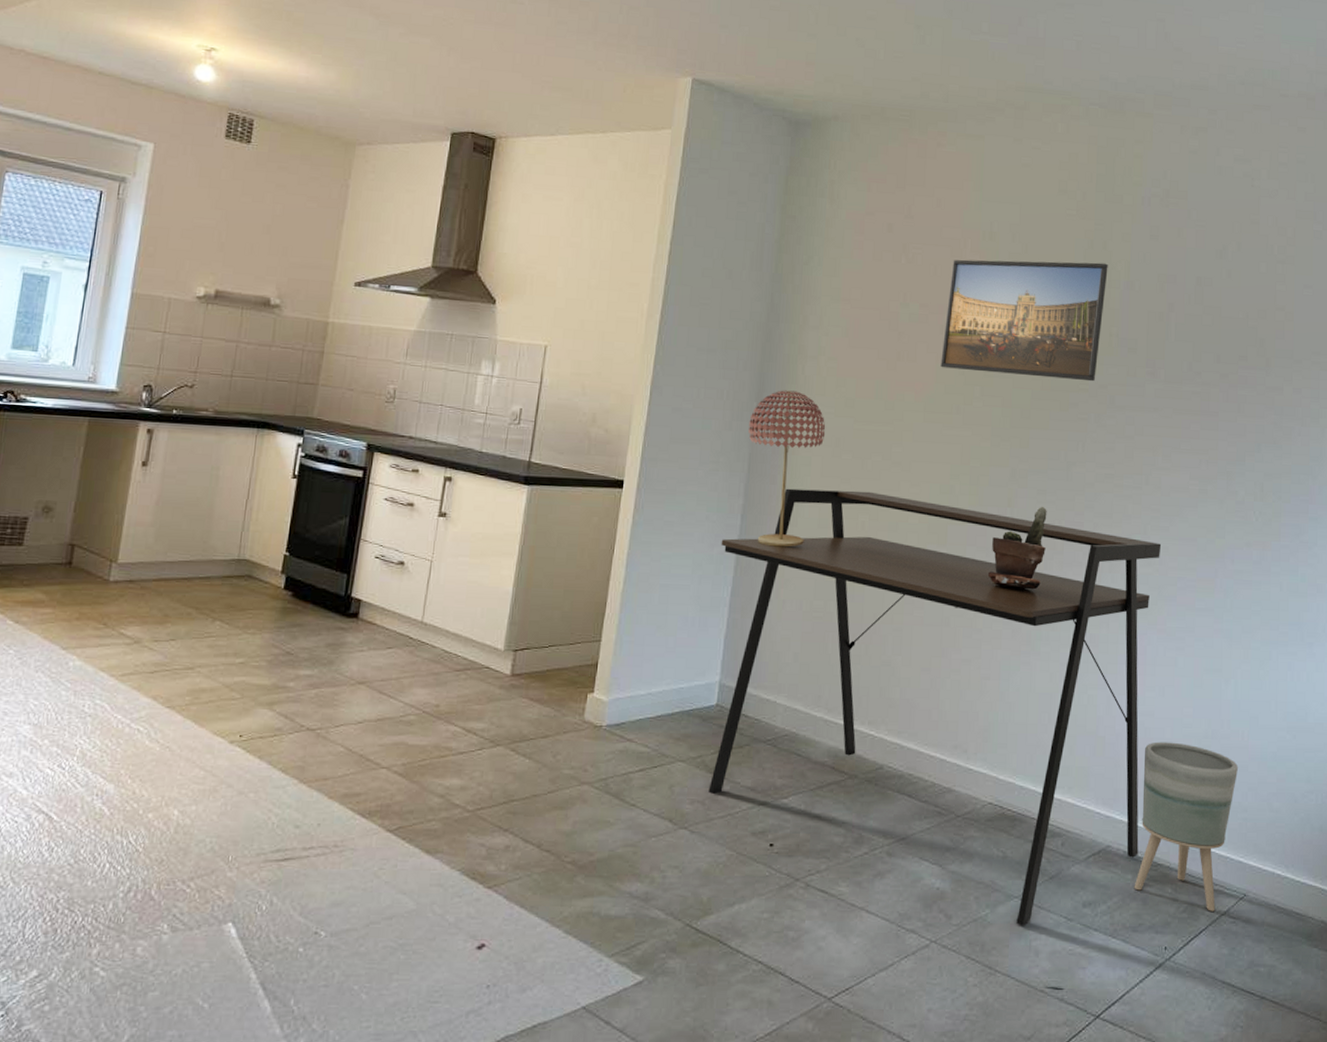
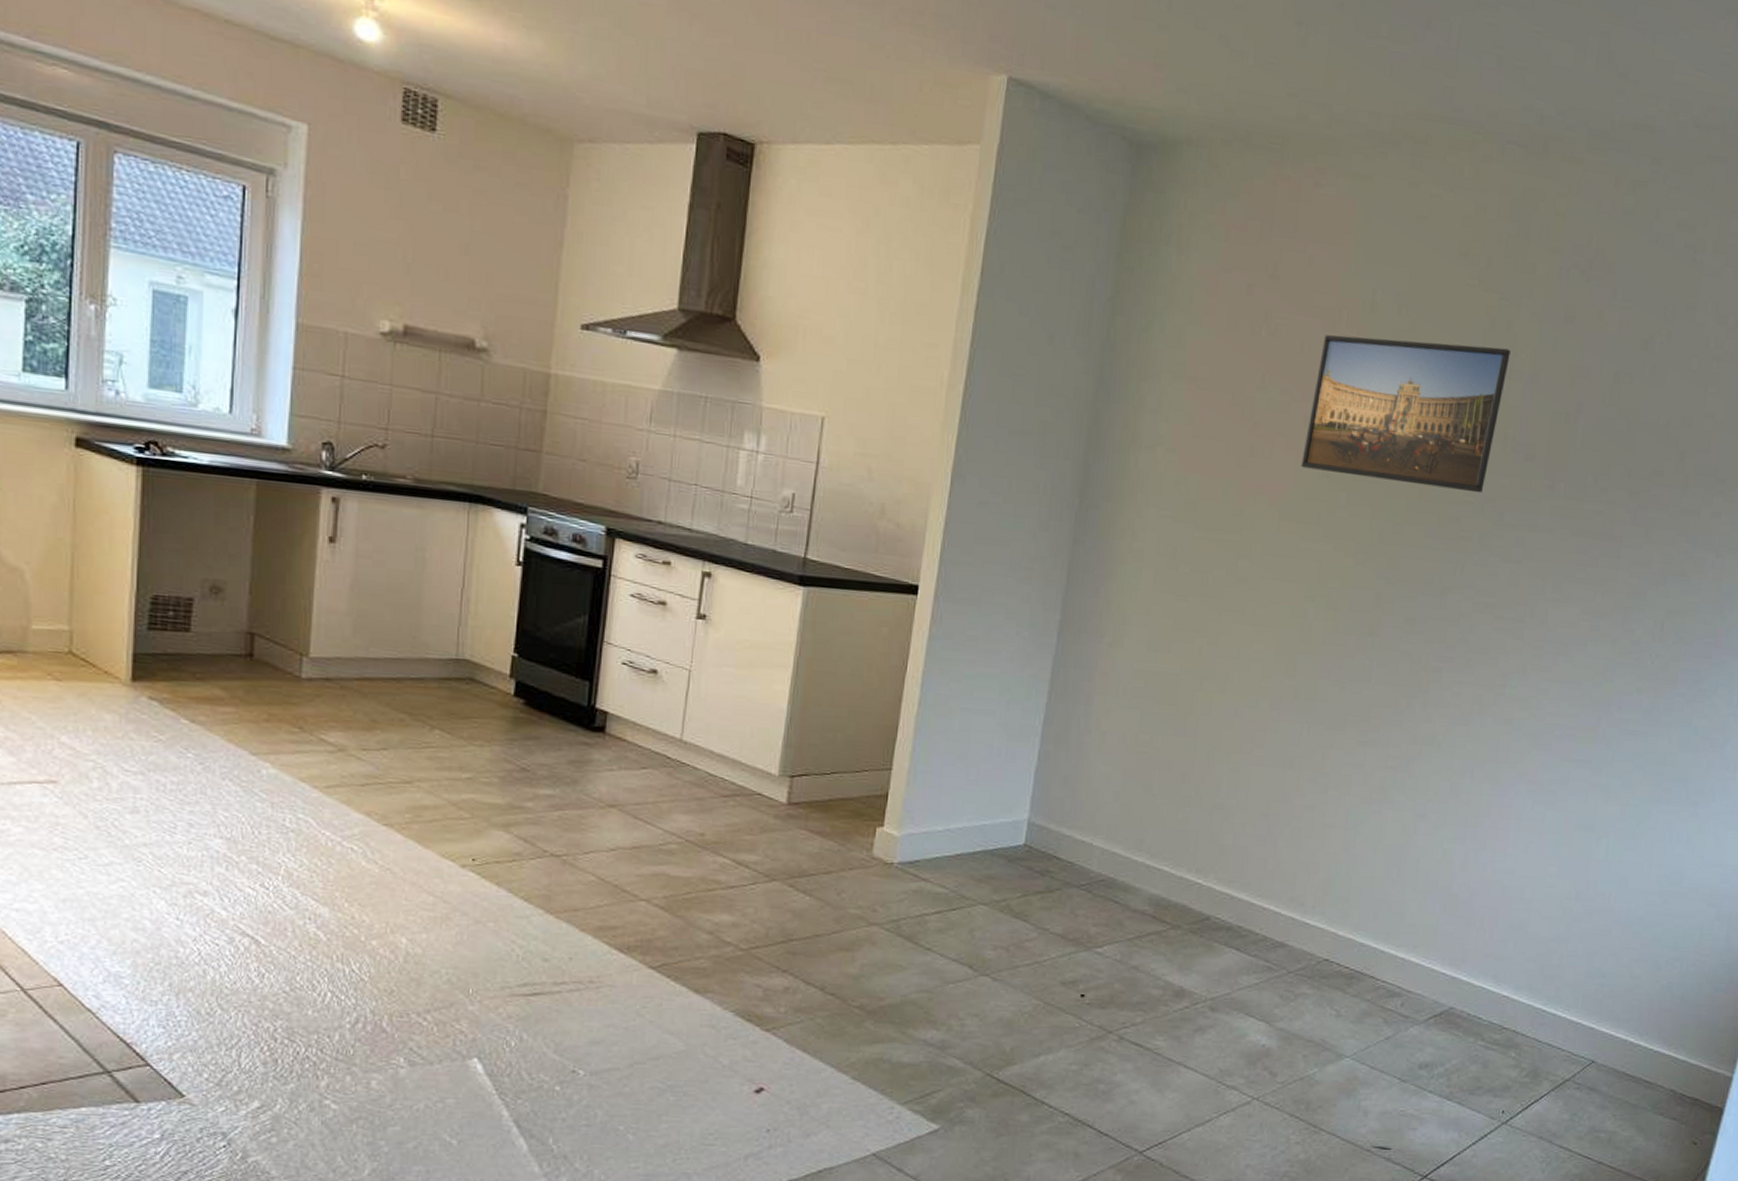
desk: present [708,488,1162,926] -> none [1013,603,1541,1086]
table lamp: present [748,390,826,548] -> none [1068,486,1161,672]
potted plant: present [988,506,1047,590] -> none [1341,637,1414,732]
planter: present [1134,741,1239,912] -> none [1475,901,1601,1077]

